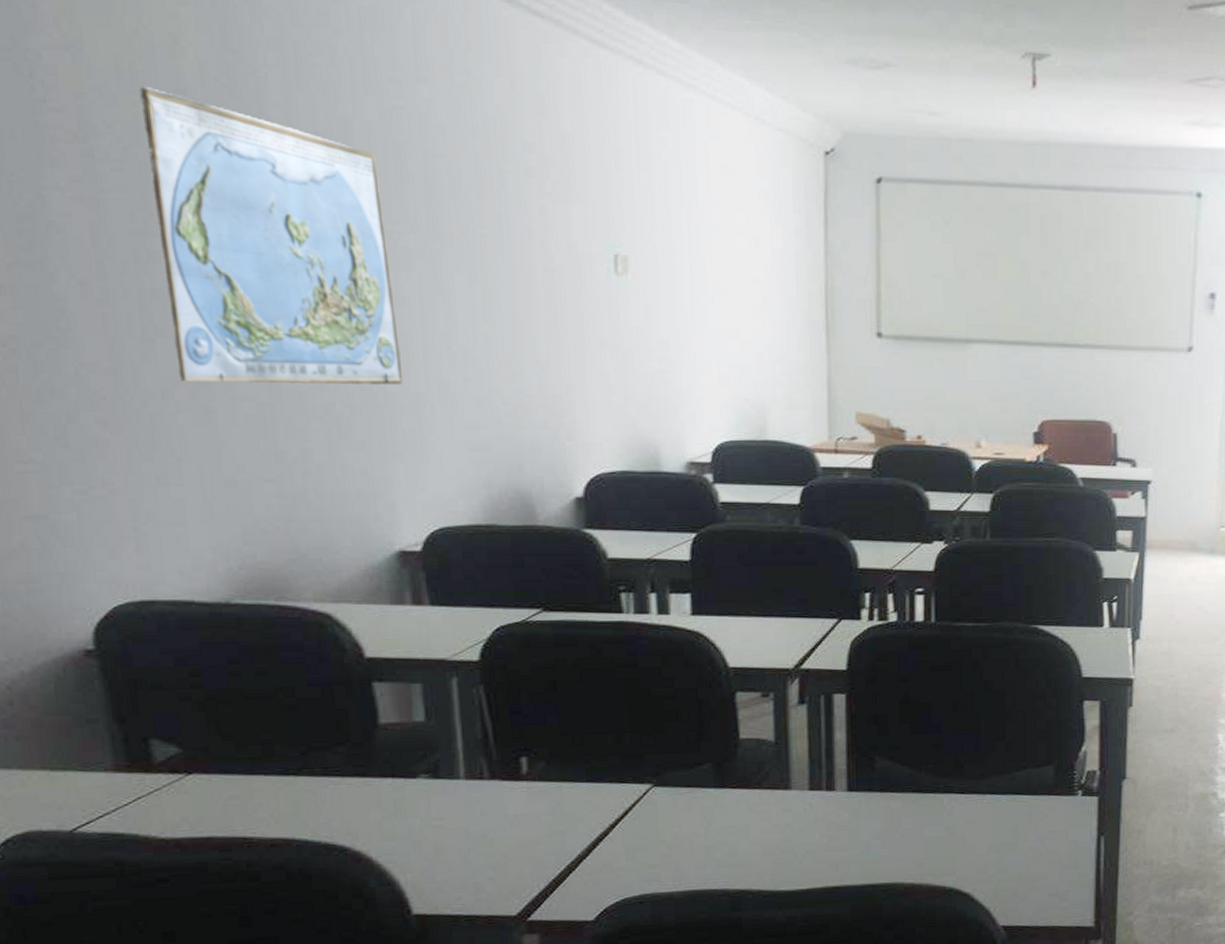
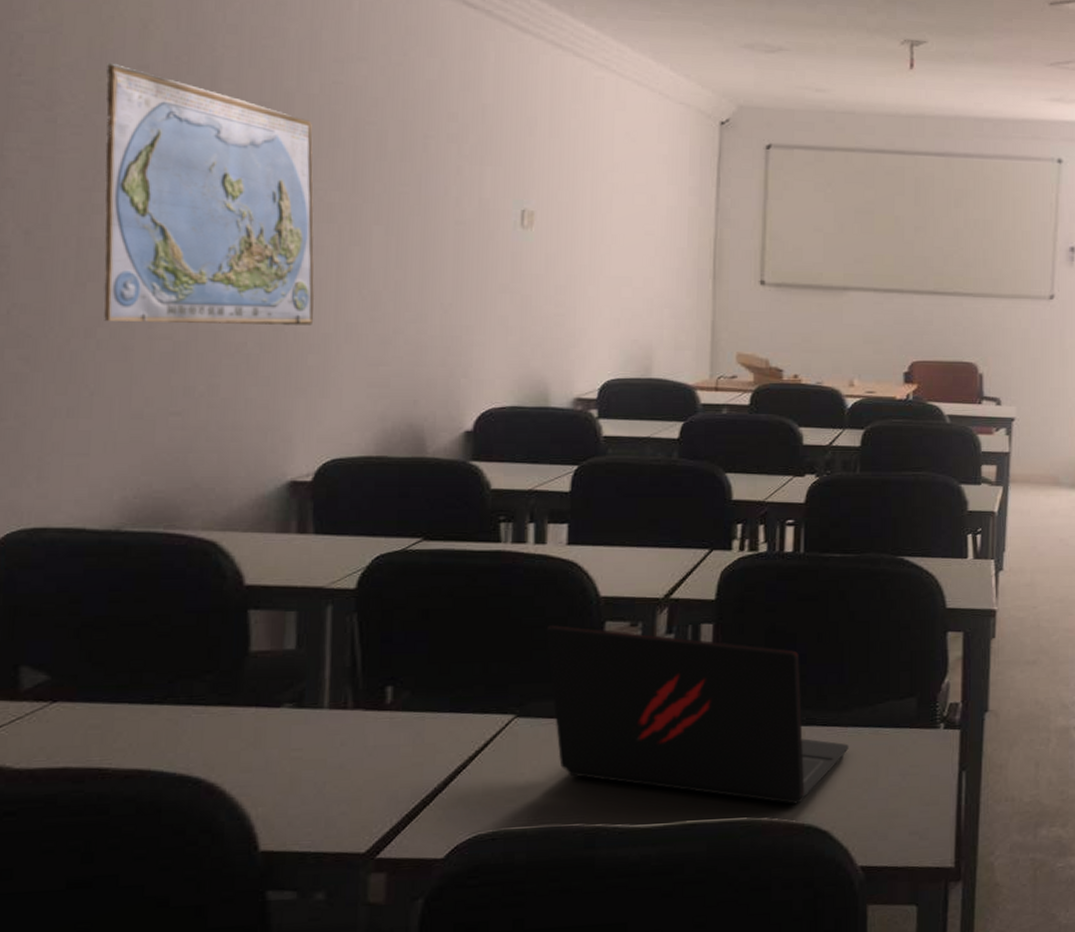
laptop: none [678,695,987,868] -> present [547,624,849,804]

